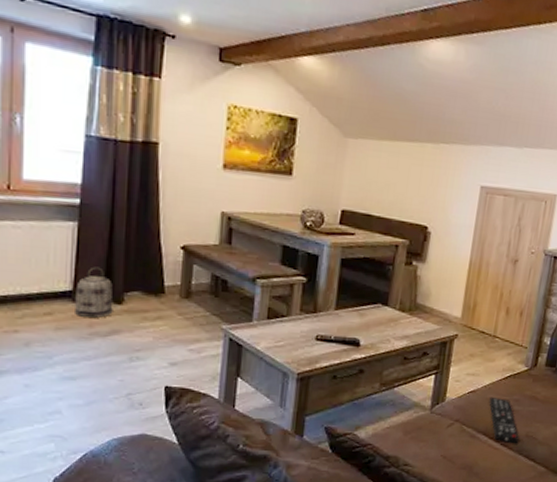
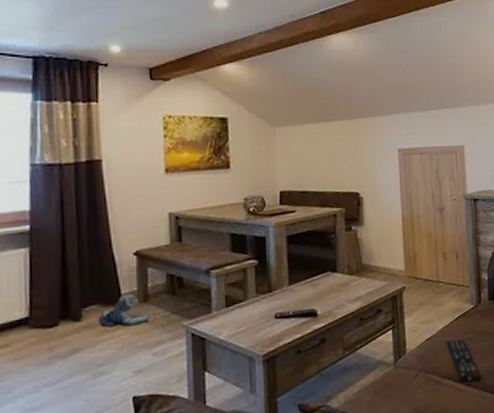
basket: present [75,266,113,318] -> none [32,288,72,342]
plush toy: none [139,286,190,320] -> present [98,293,150,328]

